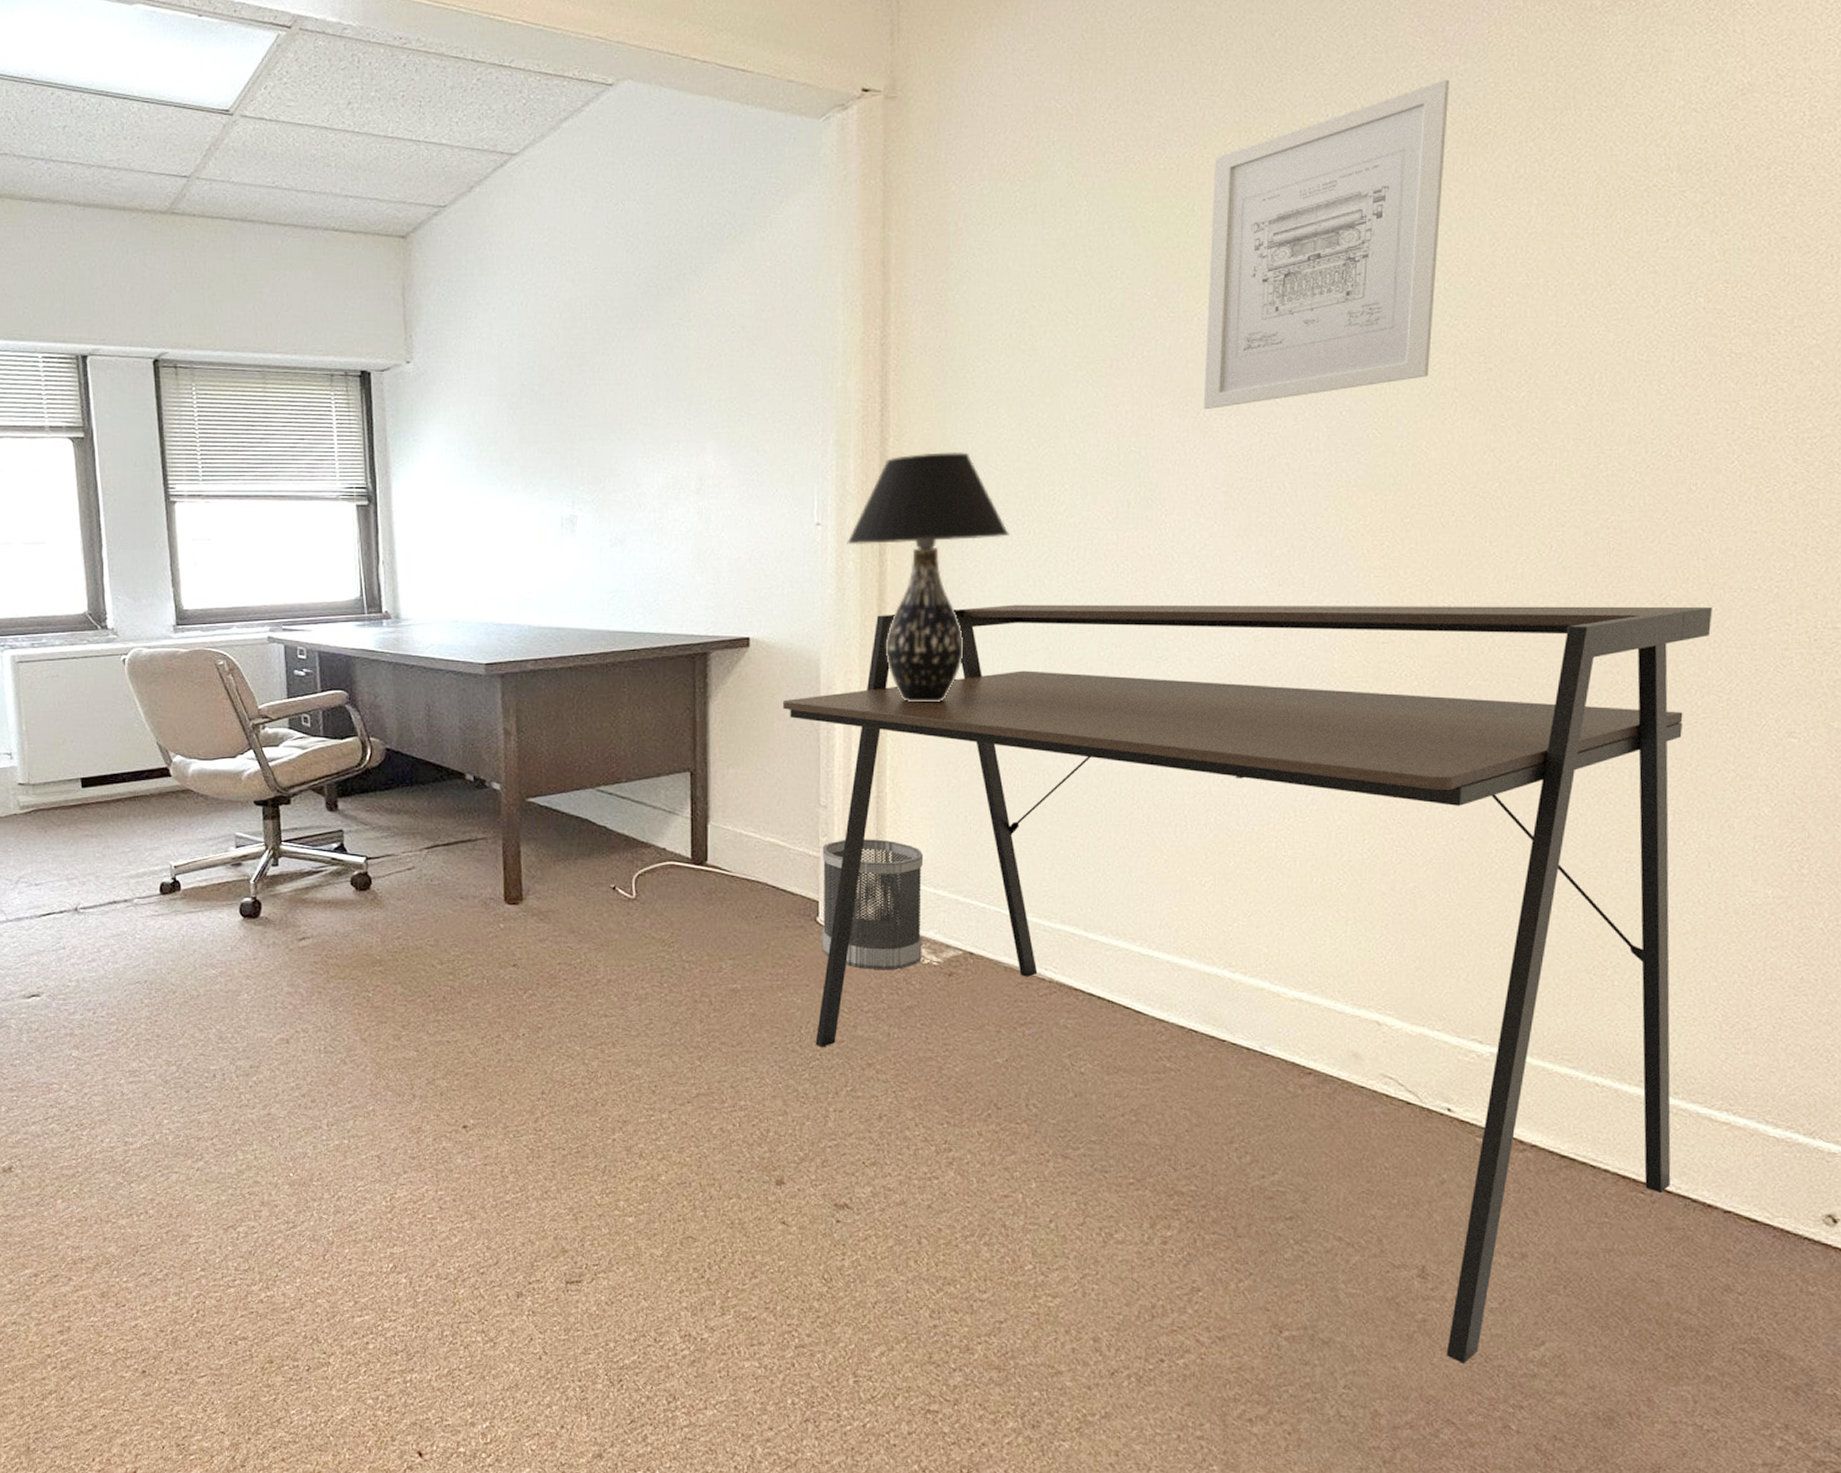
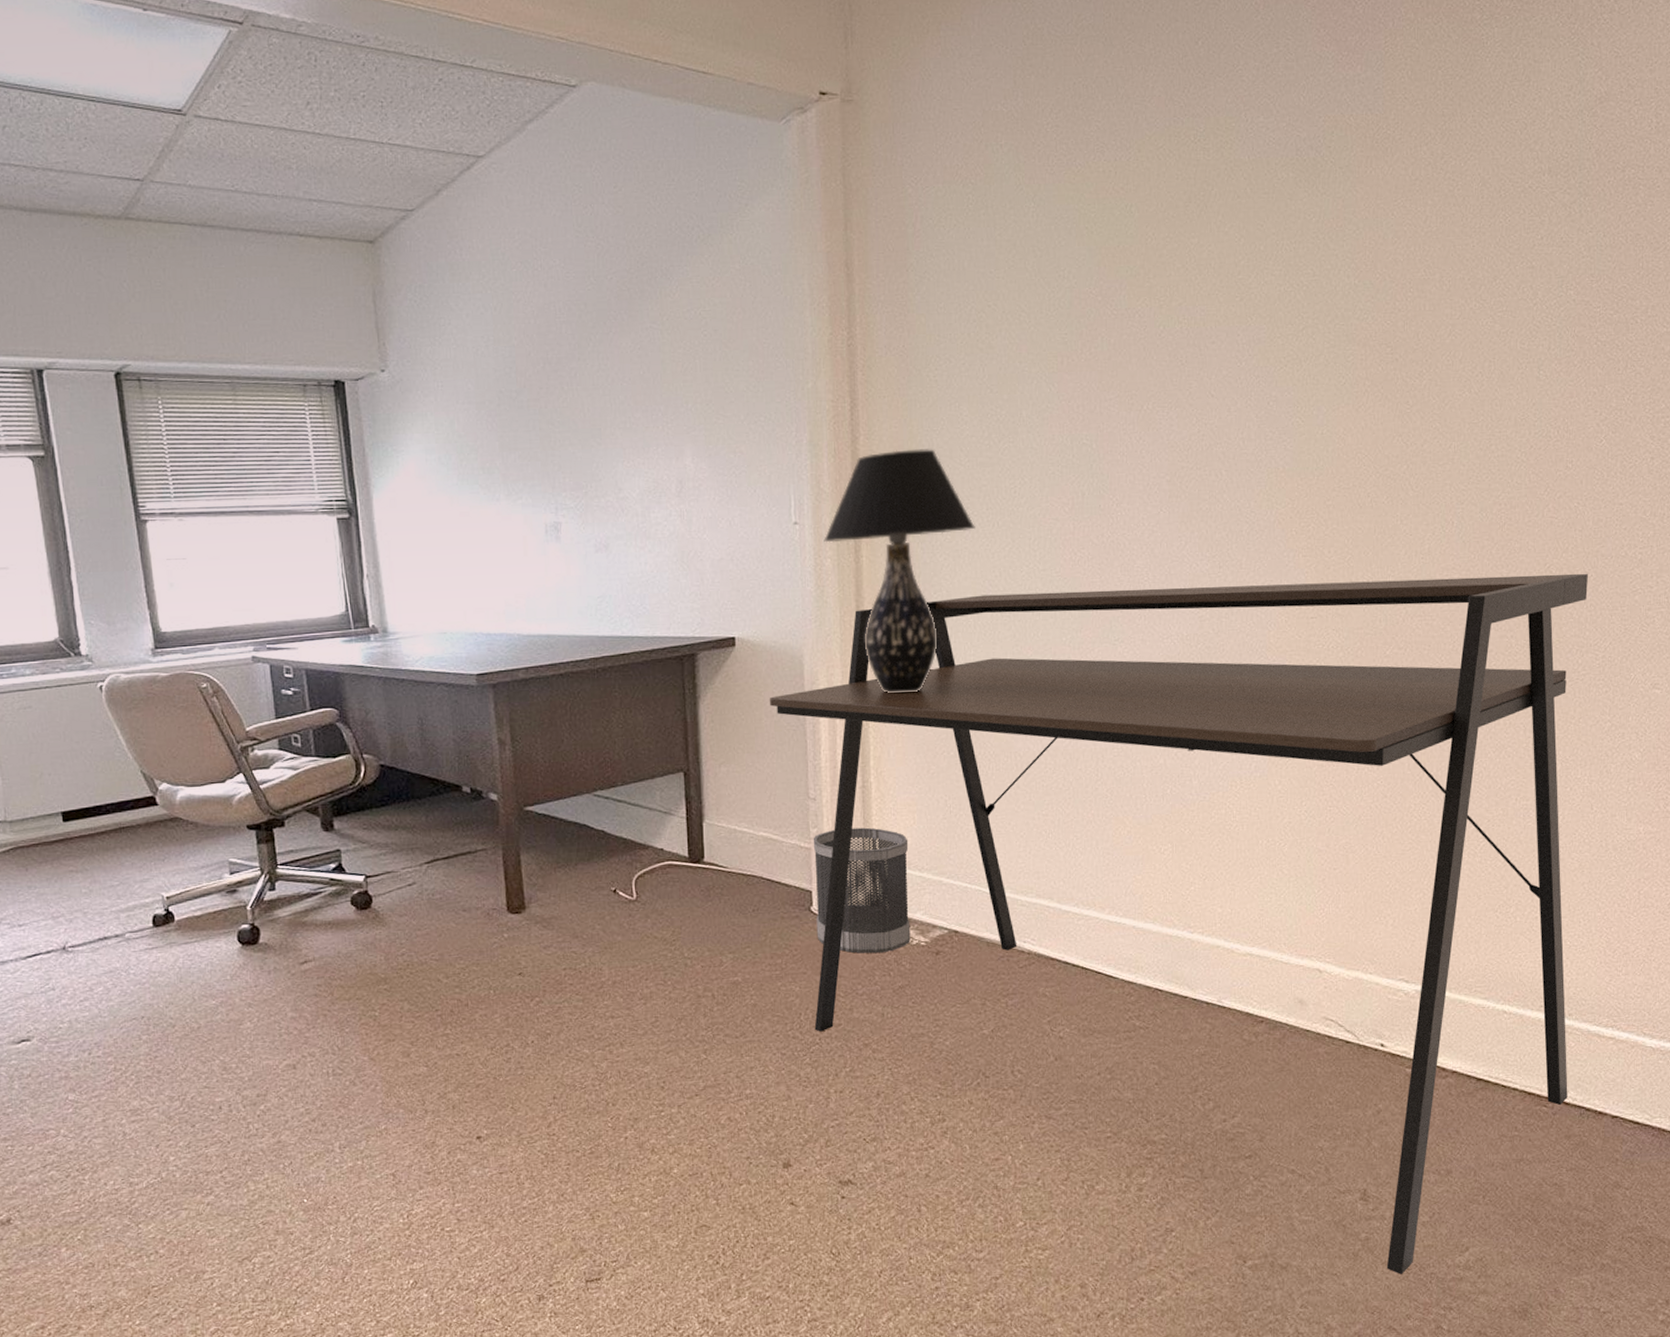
wall art: present [1203,79,1449,410] -> none [1146,87,1353,403]

